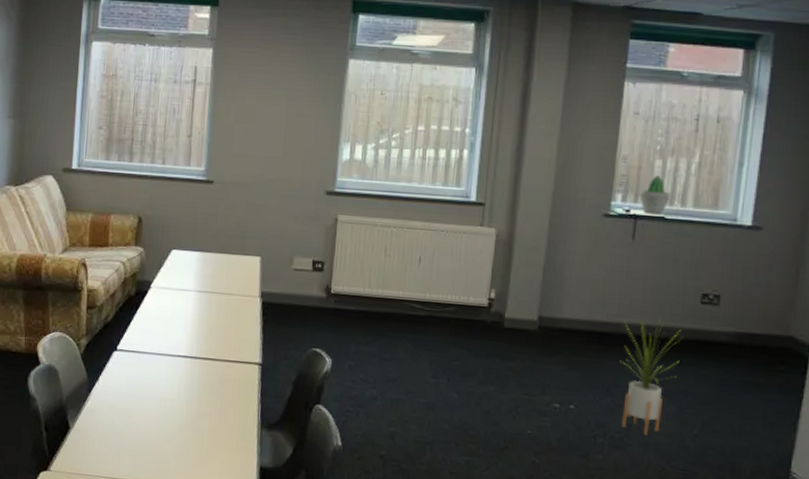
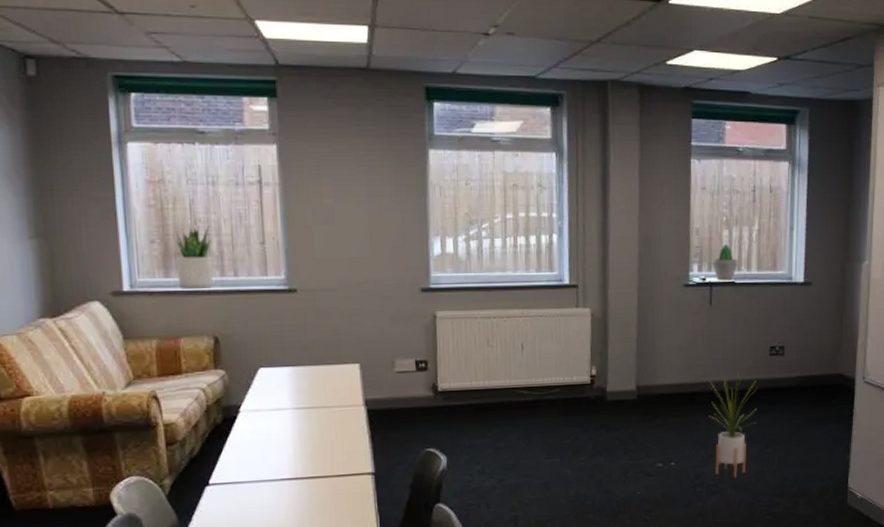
planter: none [116,117,148,174] -> present [176,225,214,290]

